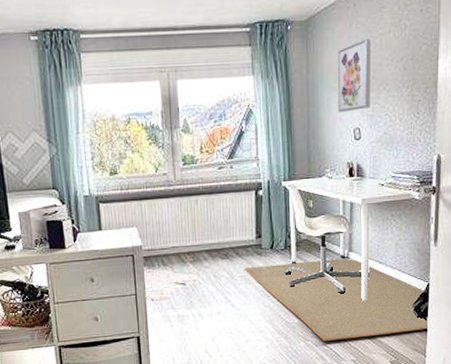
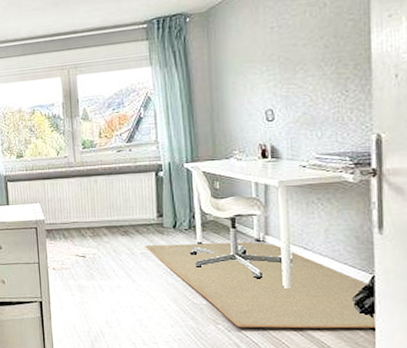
wall art: present [338,39,371,113] -> none [243,21,285,95]

